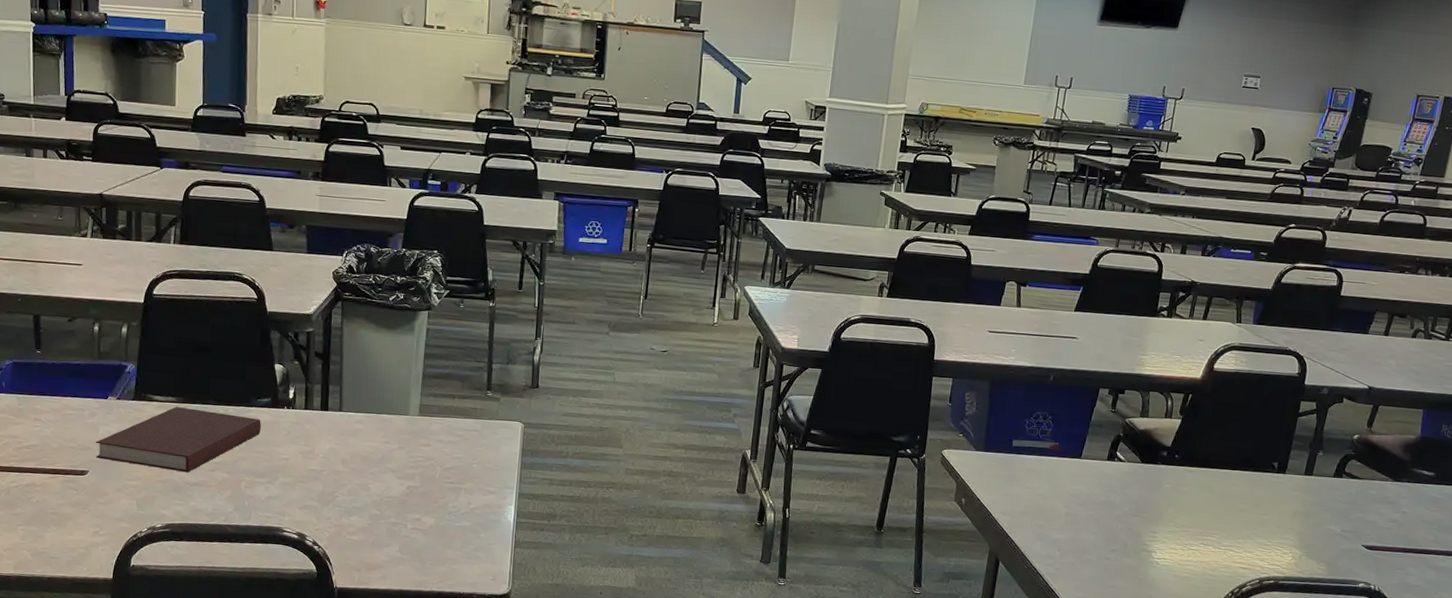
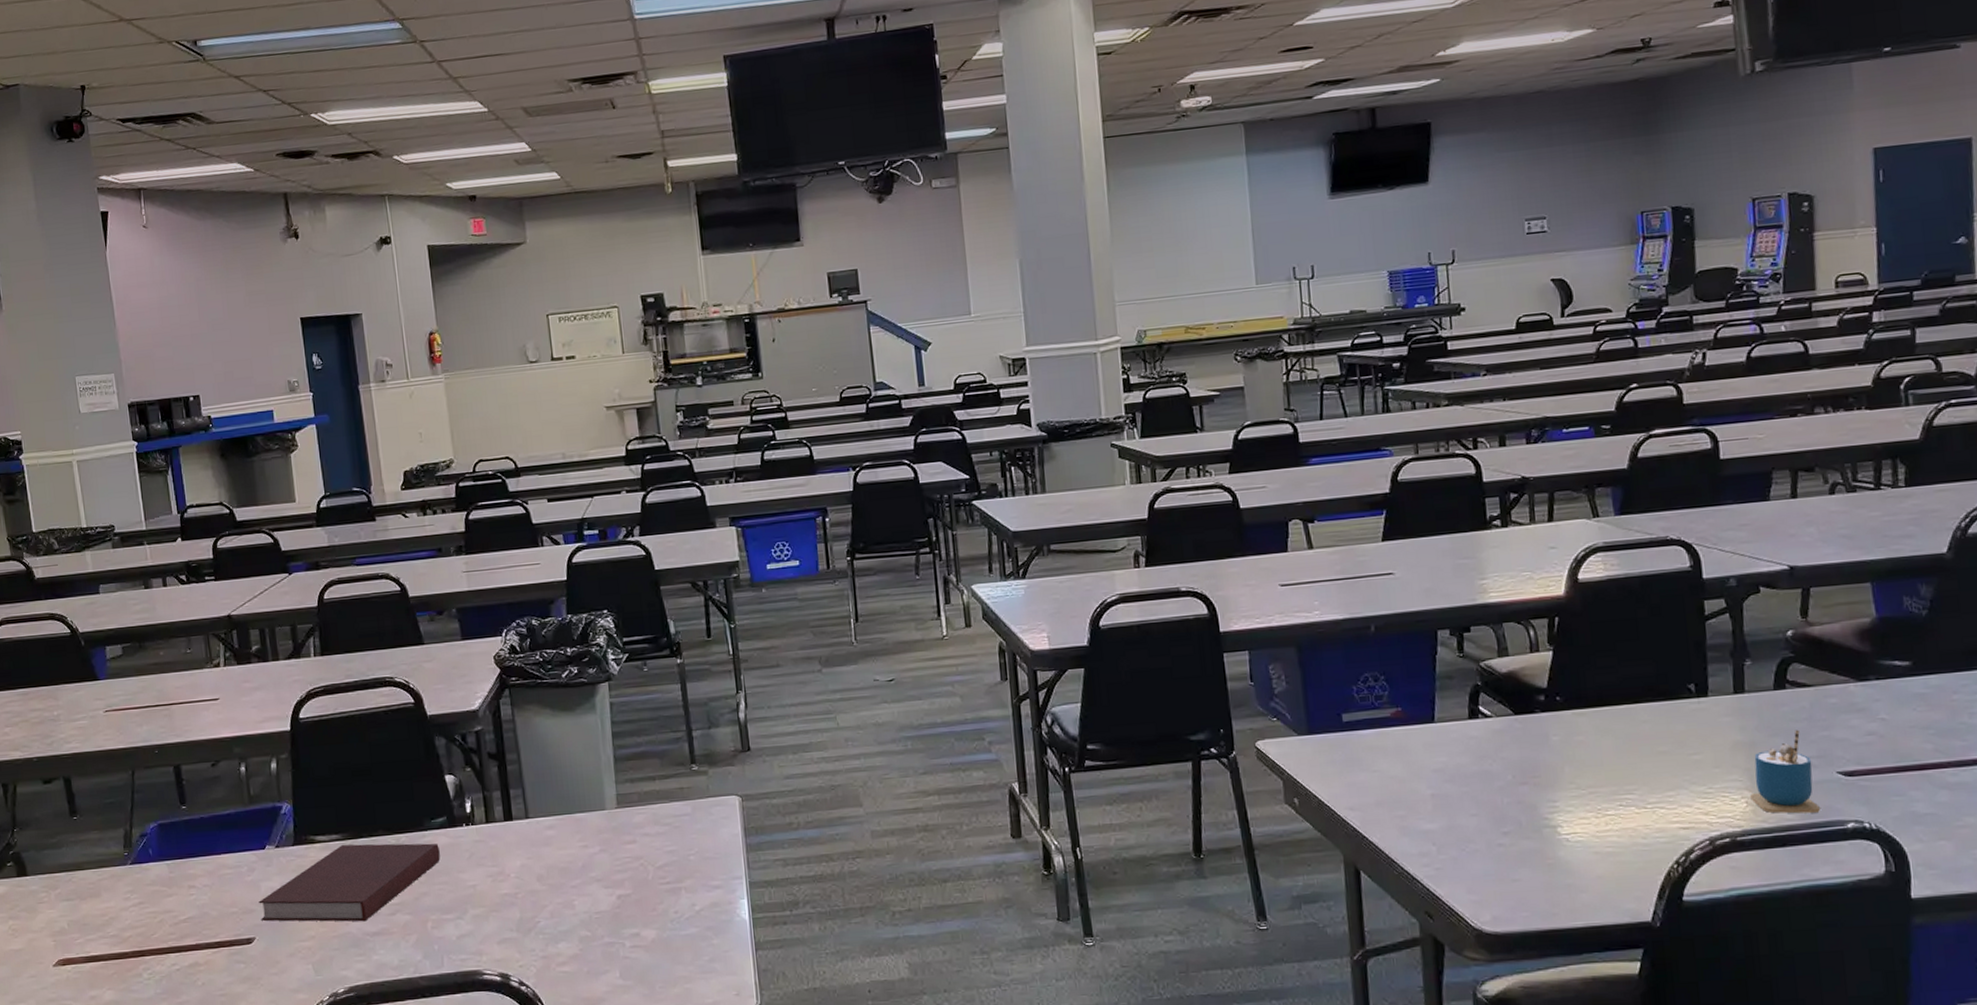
cup: none [1296,509,1347,572] -> present [1750,729,1820,814]

